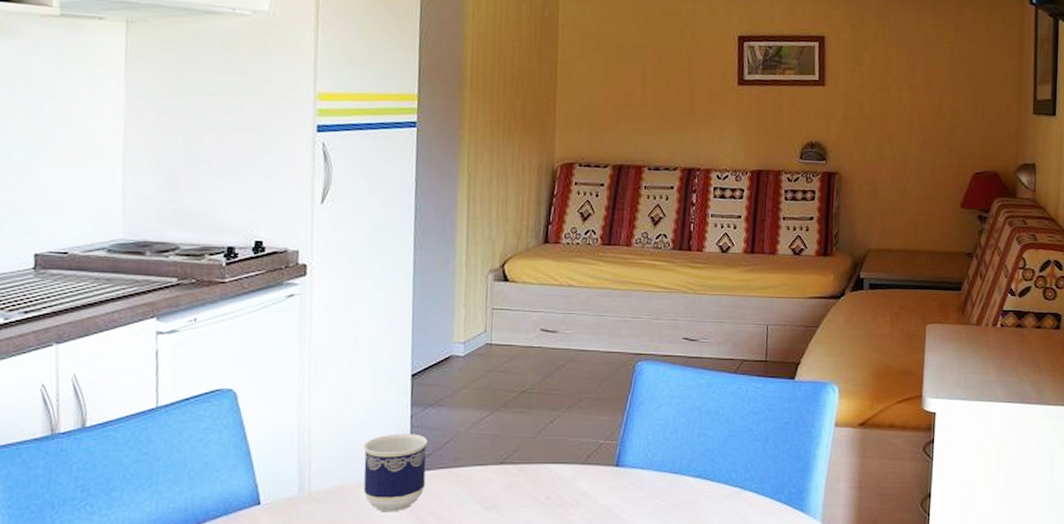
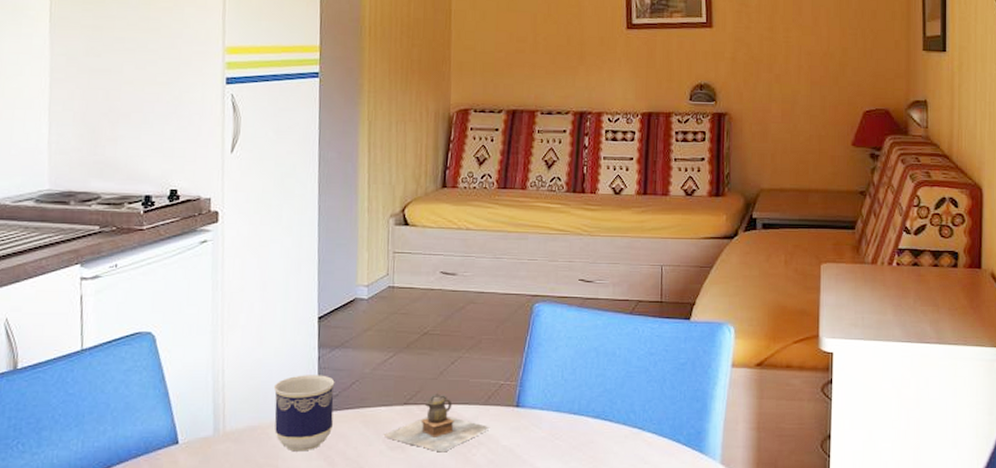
teapot: none [477,451,589,512] -> present [383,392,490,453]

